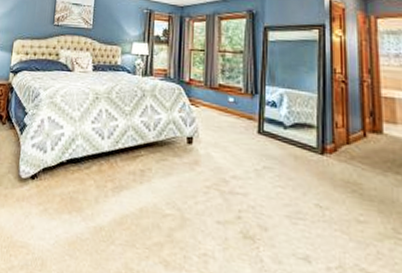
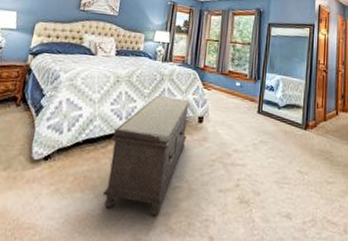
bench: none [90,114,177,246] -> present [102,96,191,217]

